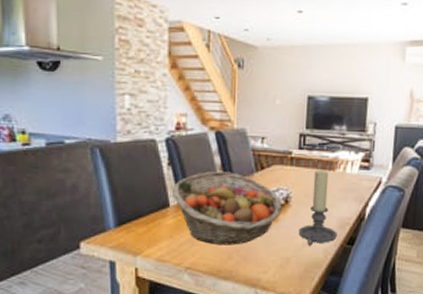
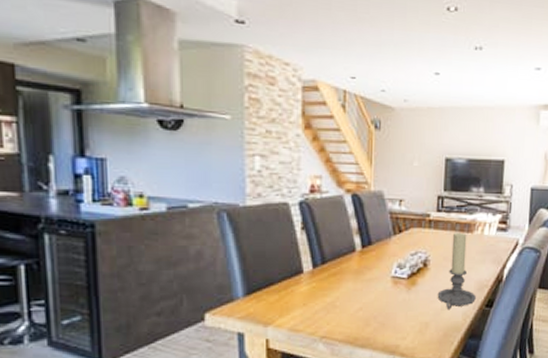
fruit basket: present [171,171,282,245] -> none [305,236,421,312]

